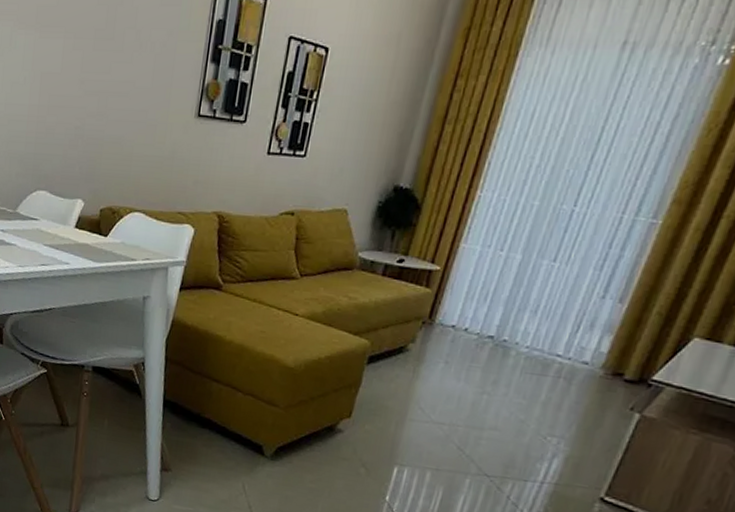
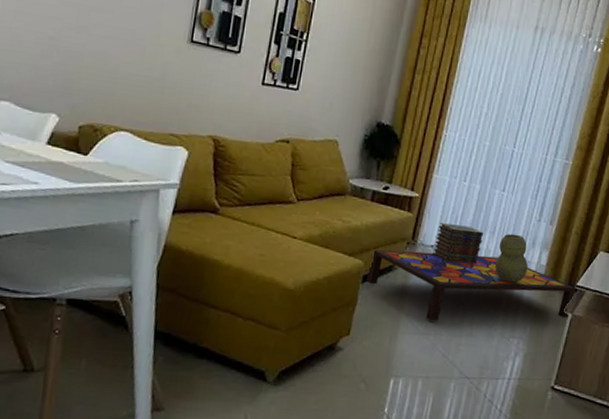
coffee table: none [372,328,649,419] -> present [366,249,575,322]
book stack: none [453,300,523,348] -> present [433,223,484,264]
vase: none [534,313,583,372] -> present [495,233,529,283]

